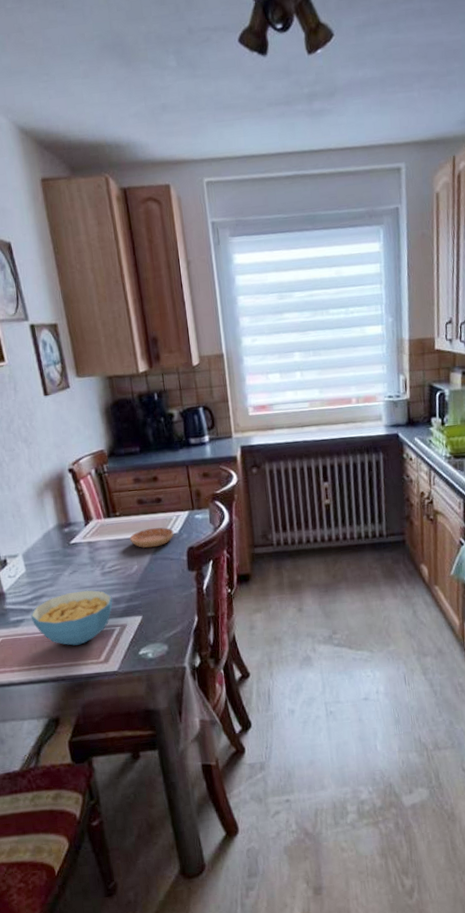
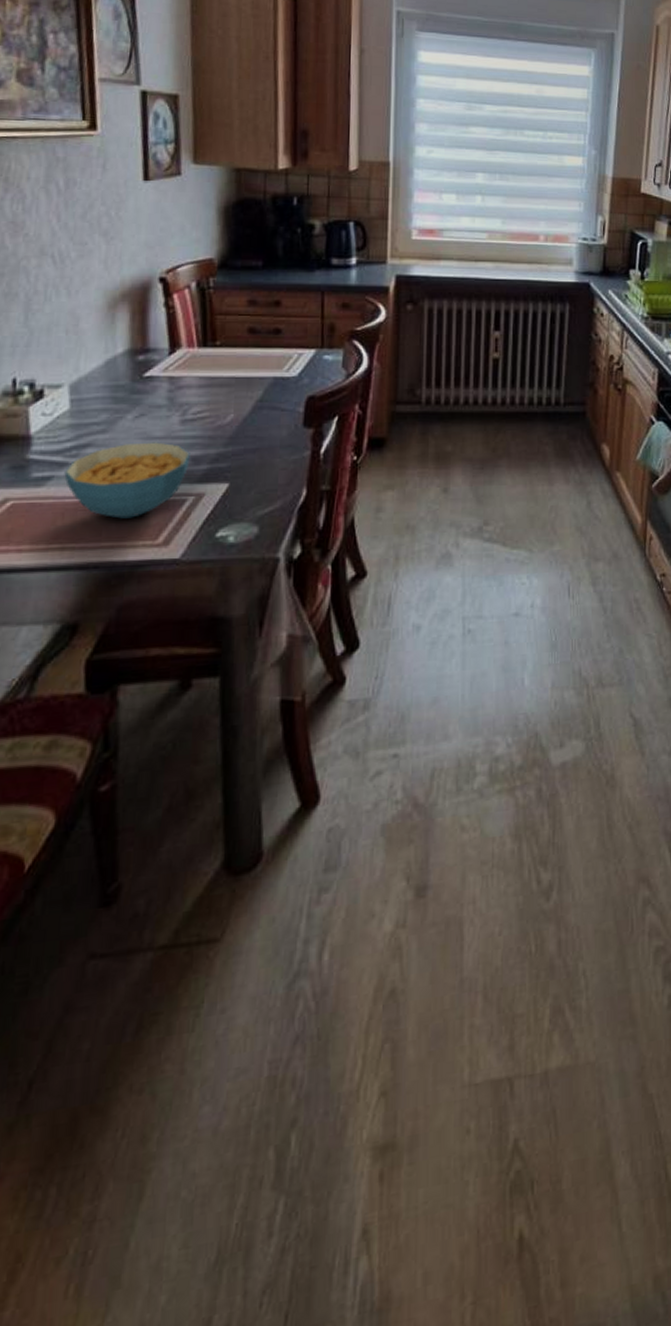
saucer: present [129,527,174,549] -> none [229,366,291,393]

